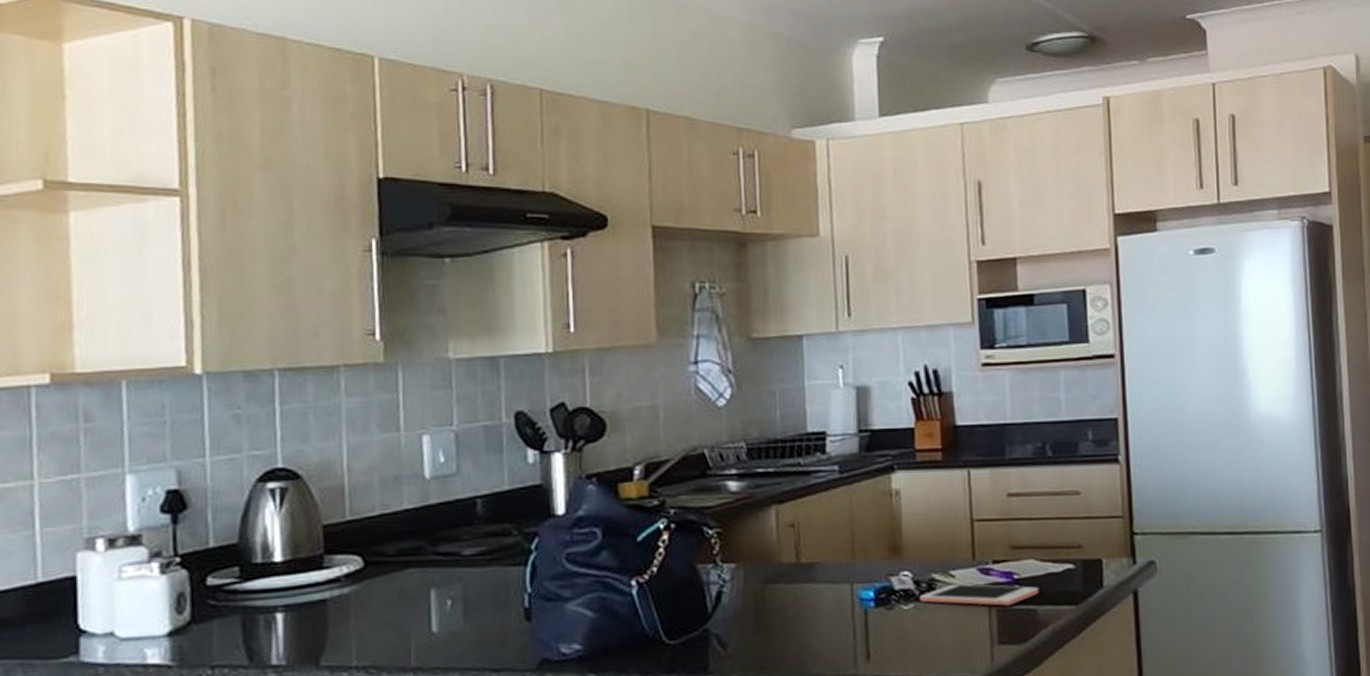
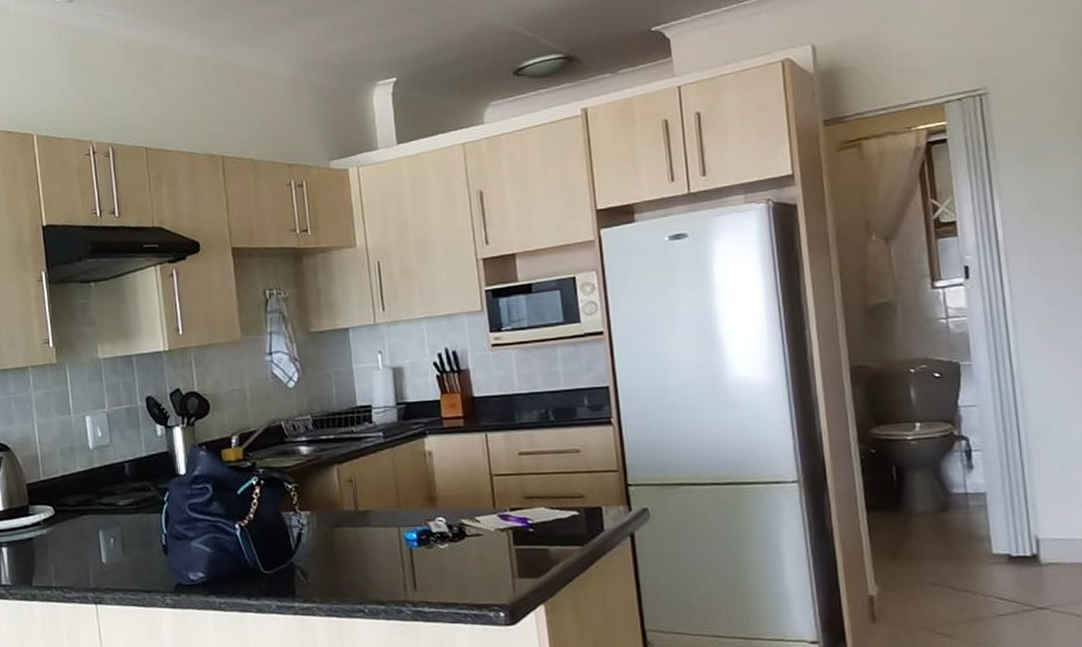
cell phone: present [920,584,1039,606] -> none [453,527,550,546]

